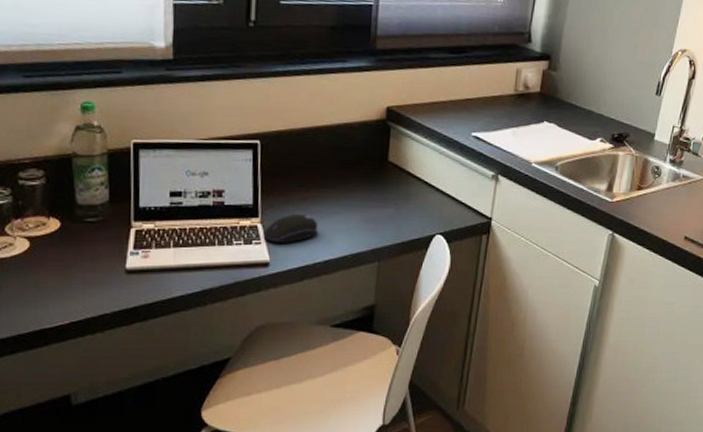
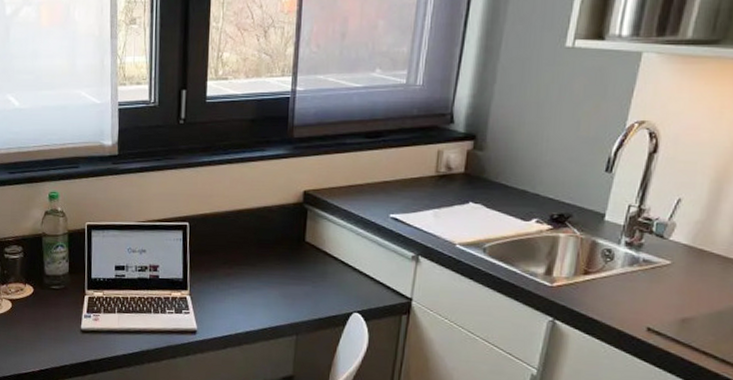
computer mouse: present [263,214,319,243] -> none [191,288,240,314]

